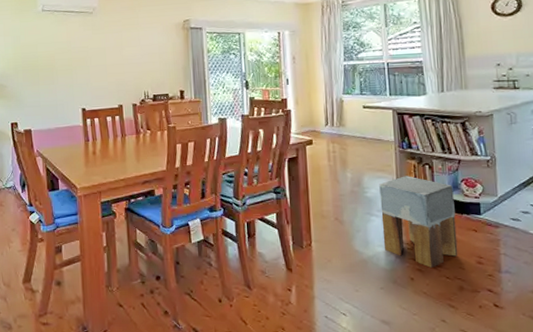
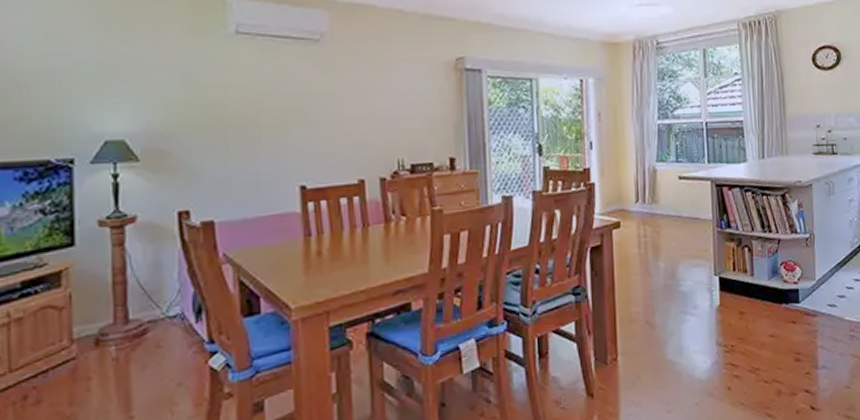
stool: present [379,176,458,268] -> none [695,261,777,372]

